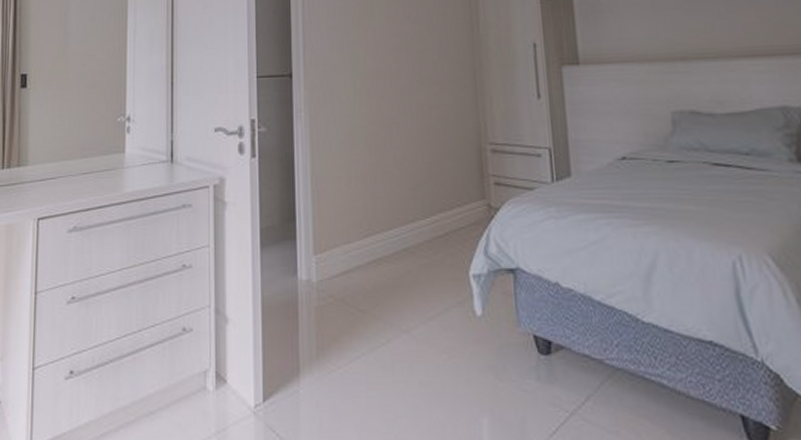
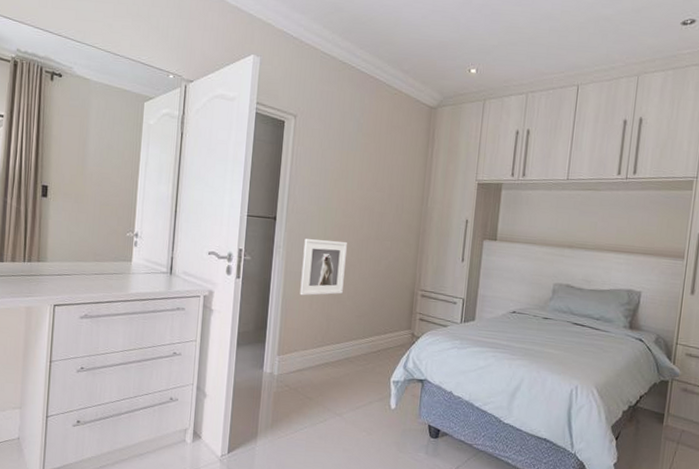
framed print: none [330,92,387,170] -> present [300,239,347,296]

